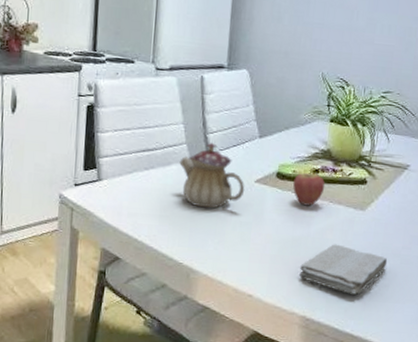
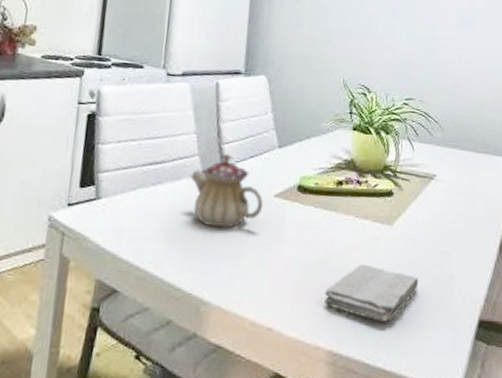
fruit: present [293,166,325,206] -> none [315,178,350,222]

